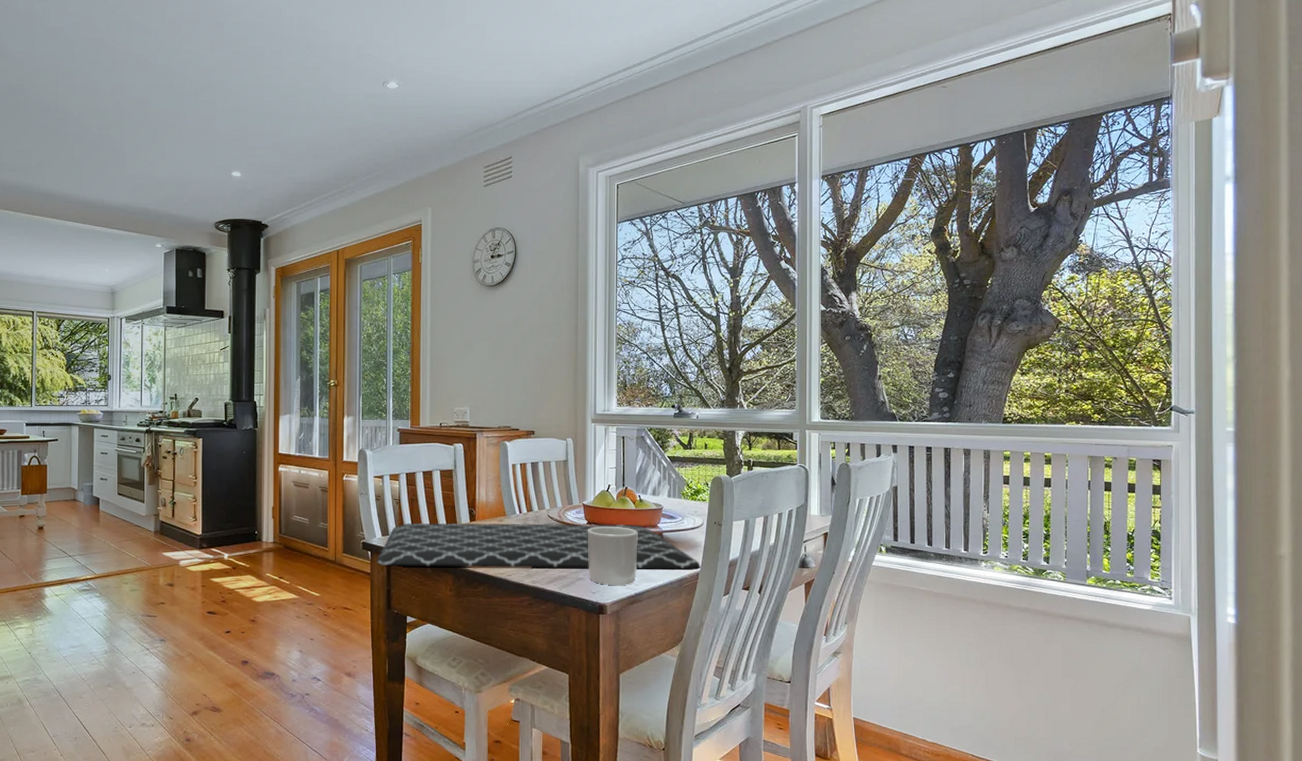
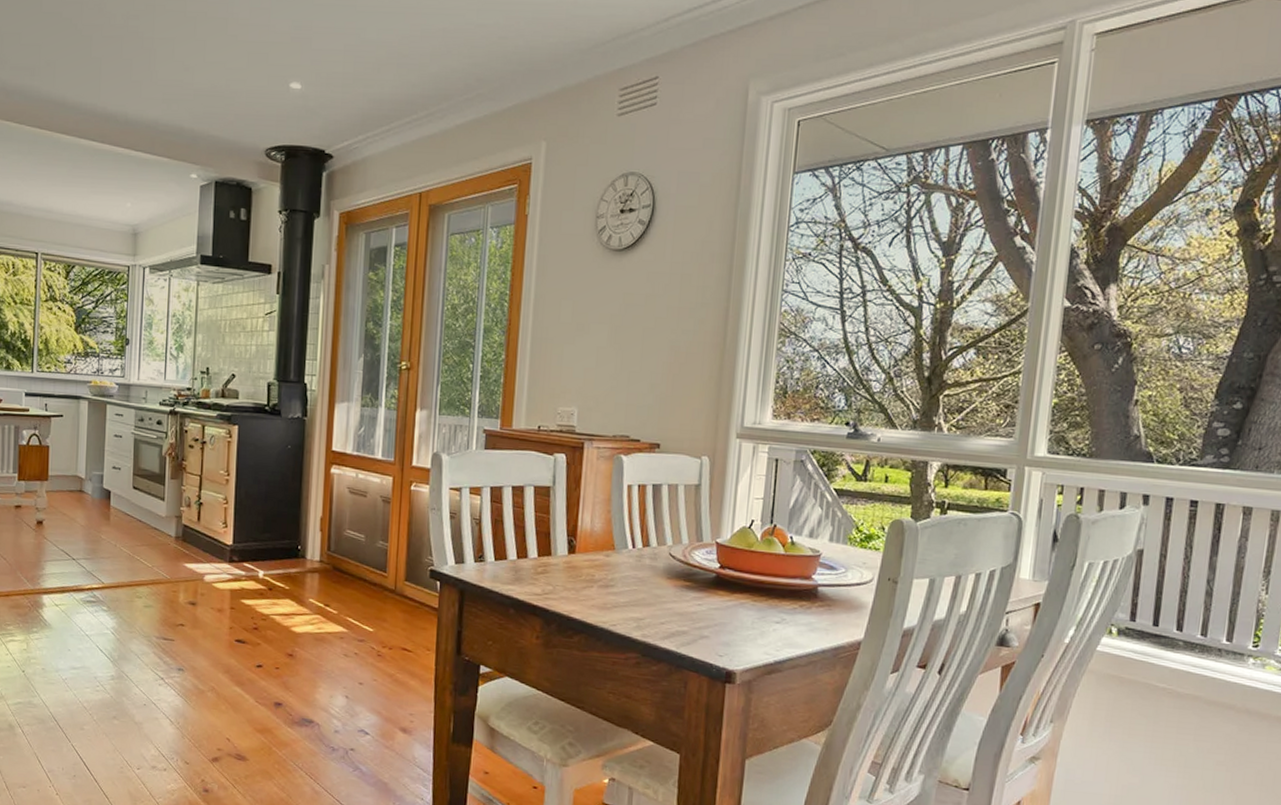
placemat: present [377,522,701,569] -> none [447,549,865,636]
mug: present [587,526,638,586] -> none [715,572,785,650]

